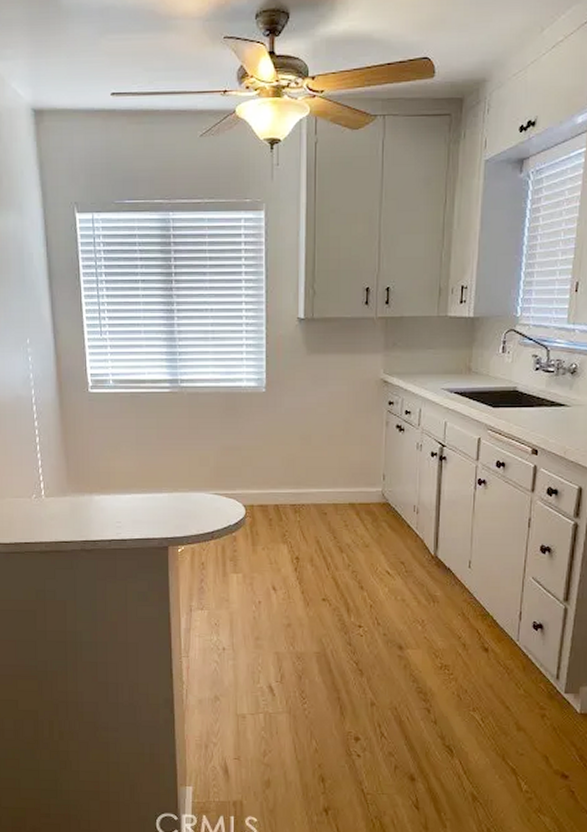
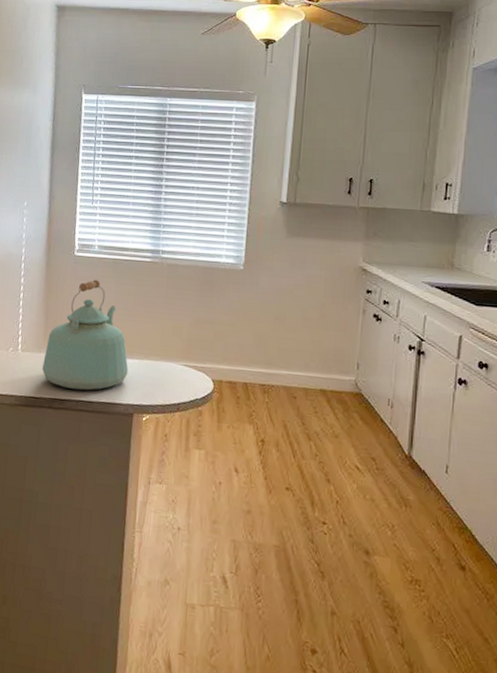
kettle: none [69,416,159,530] -> present [42,280,129,391]

